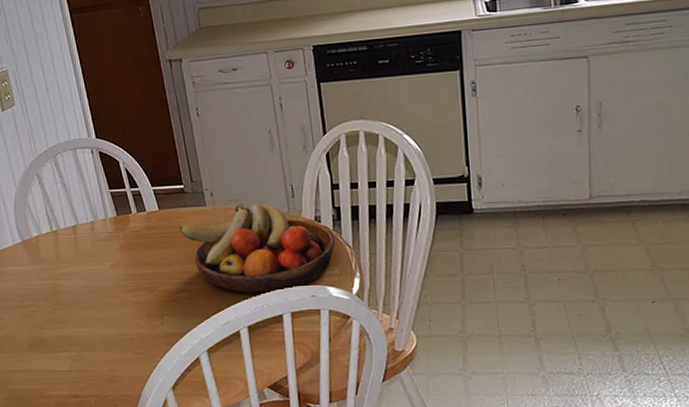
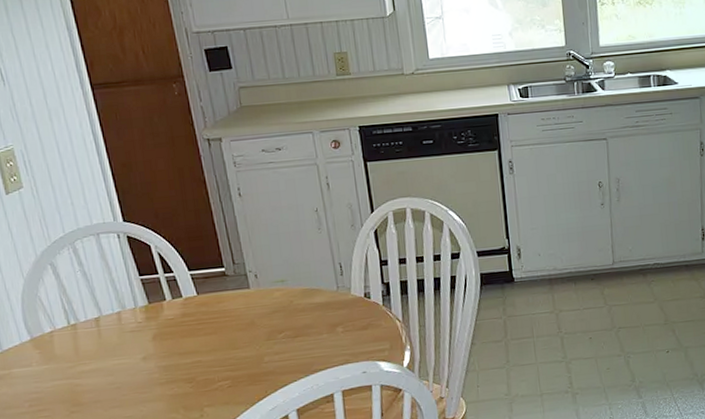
fruit bowl: present [179,203,336,294] -> none [220,283,386,376]

